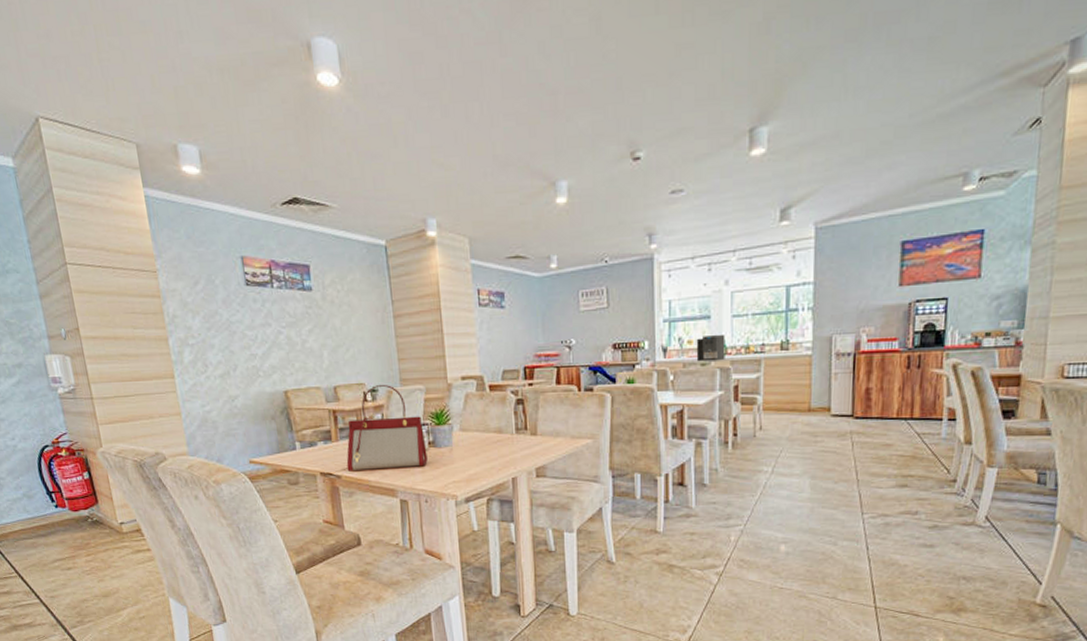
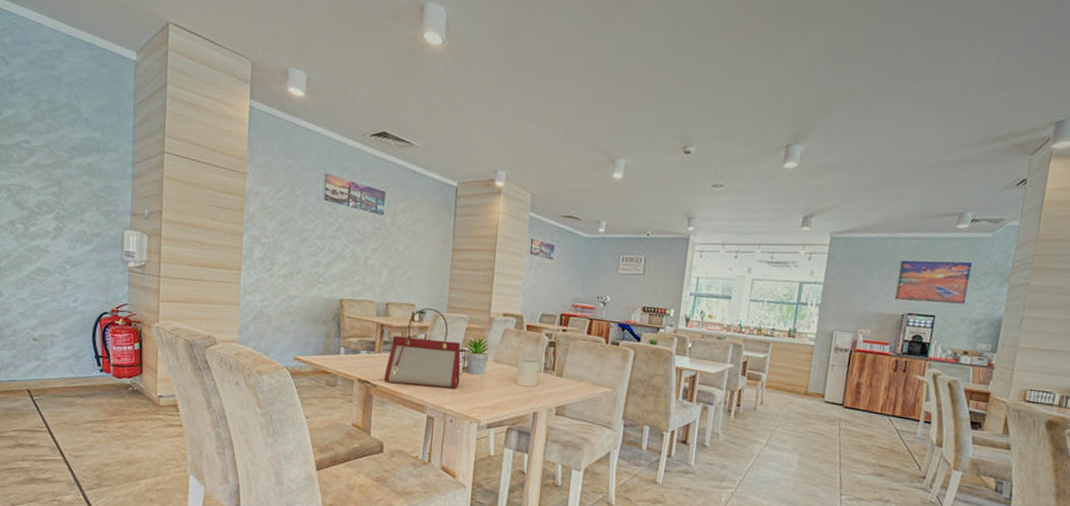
mug: none [486,421,511,452] -> present [516,358,540,388]
coffee machine: present [696,335,725,362] -> none [714,313,742,338]

